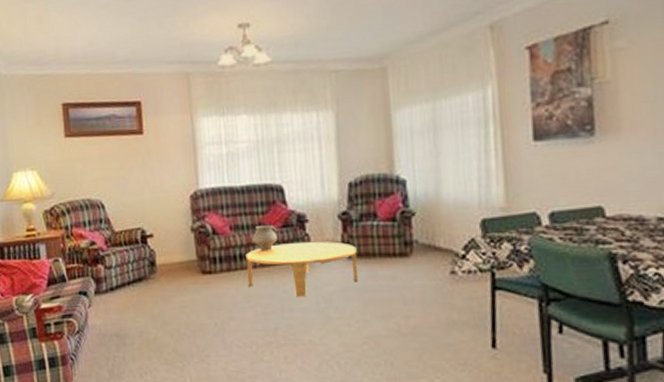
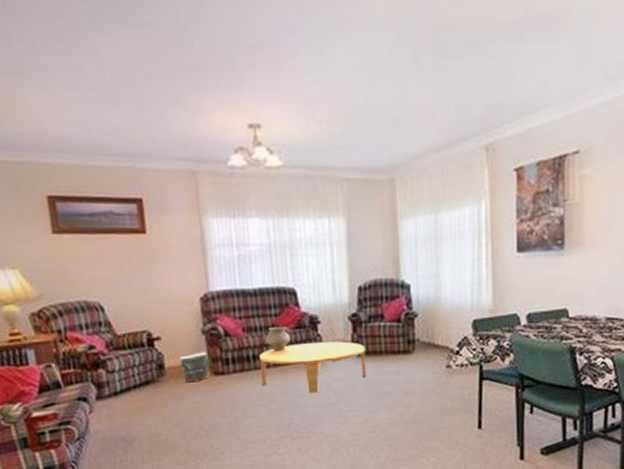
bag: none [169,249,199,280] -> present [178,351,211,382]

